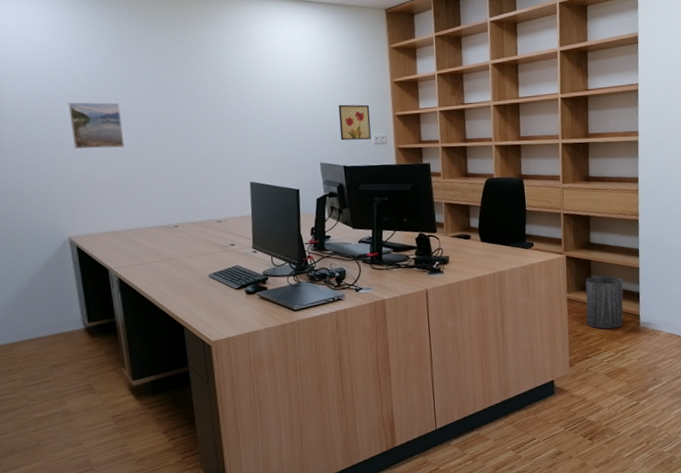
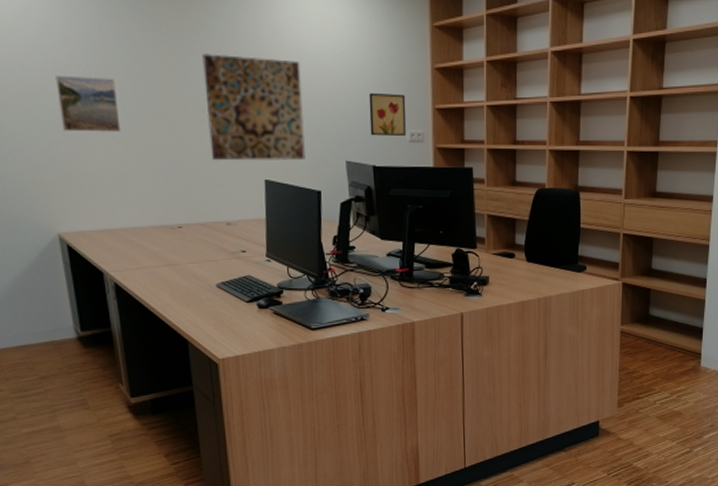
wall art: none [195,78,285,167] -> present [202,54,305,161]
trash can: present [585,275,624,330] -> none [640,307,686,368]

